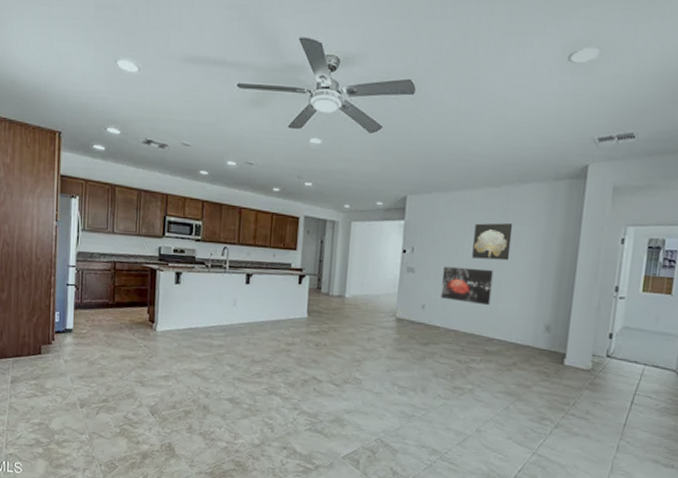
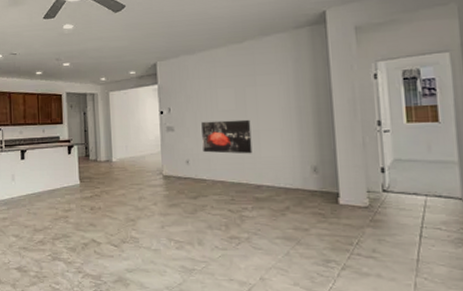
wall art: present [472,223,513,261] -> none [225,74,264,111]

